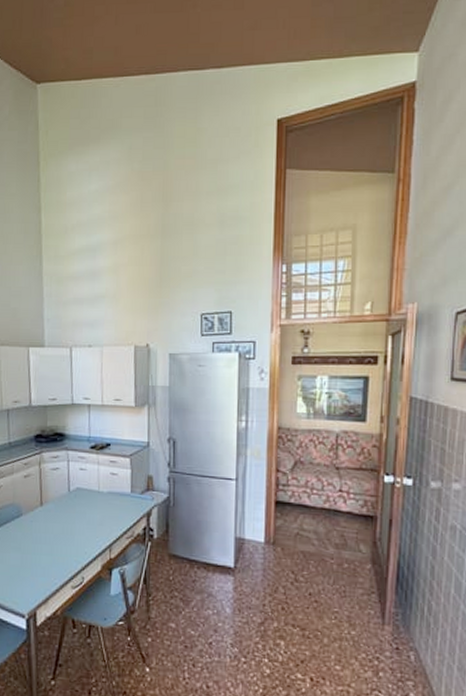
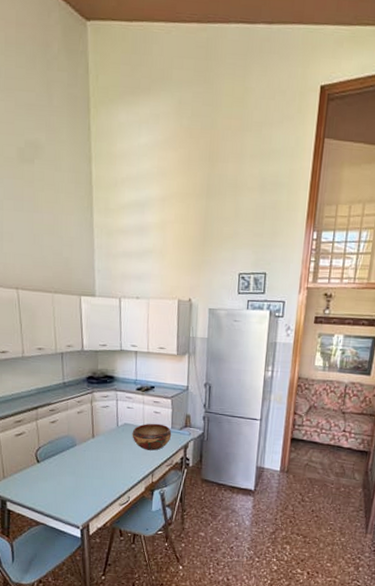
decorative bowl: none [85,487,132,520] -> present [132,423,172,451]

